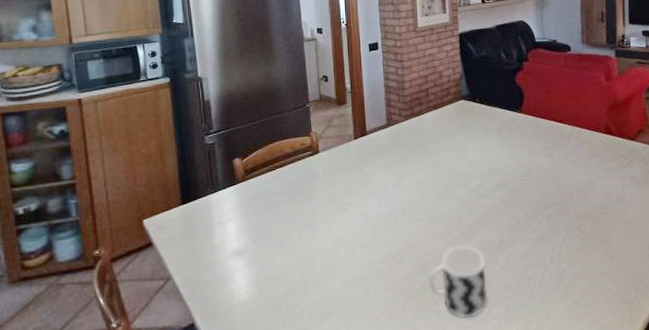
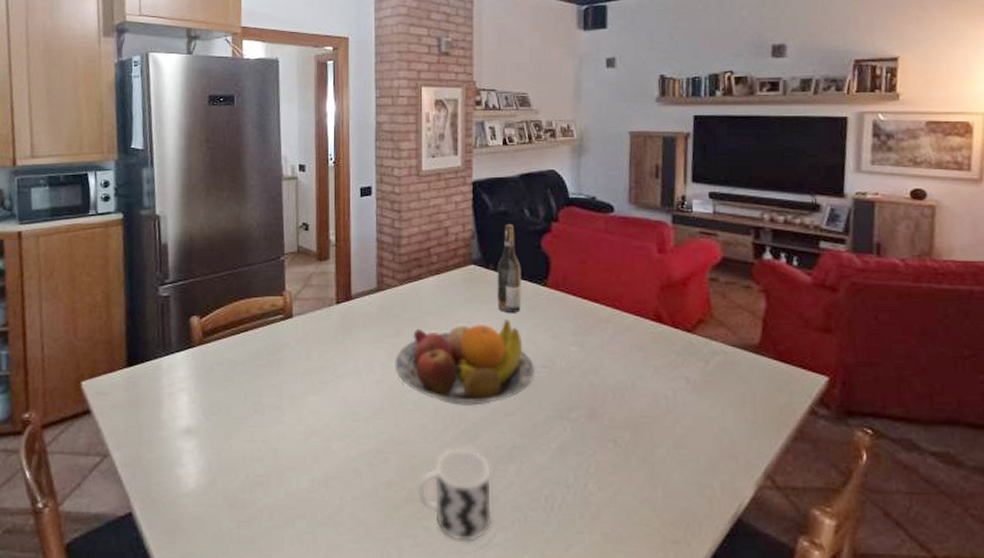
fruit bowl: none [404,141,516,212] -> present [395,319,535,406]
wine bottle: none [482,66,503,136] -> present [497,224,522,313]

